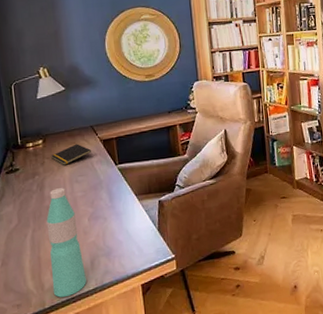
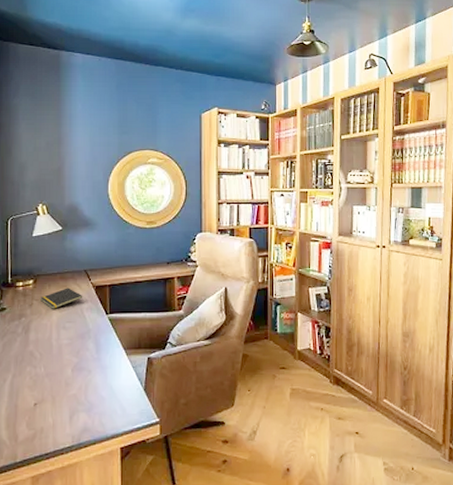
water bottle: present [46,188,87,297] -> none [26,333,63,452]

